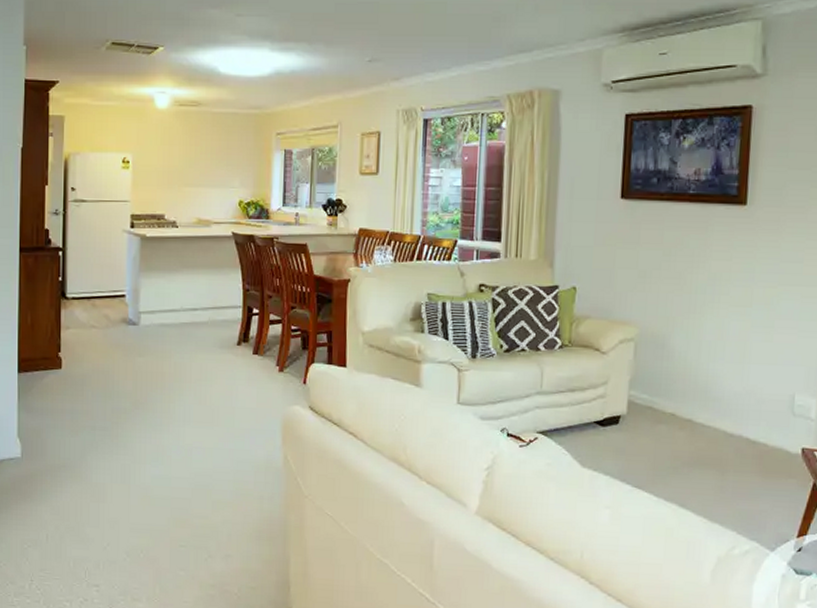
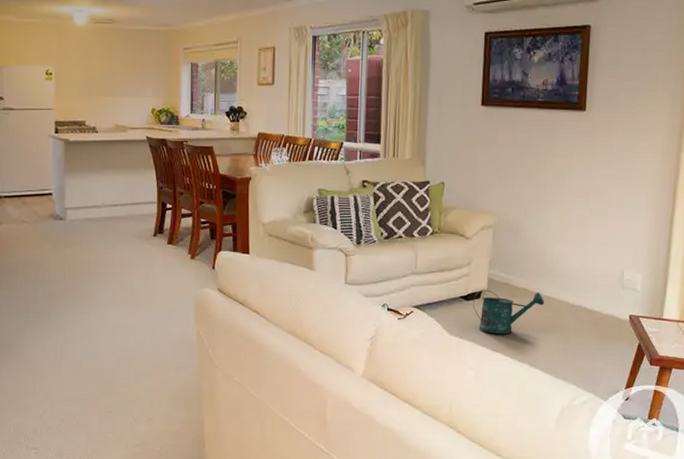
watering can: none [609,413,697,468] -> present [473,289,545,335]

